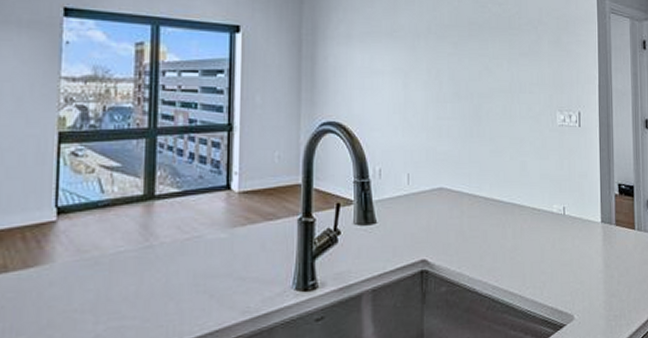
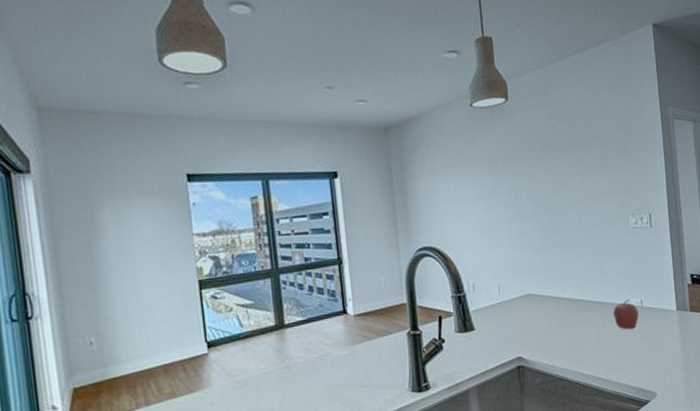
fruit: none [533,204,560,240] -> present [613,298,639,330]

